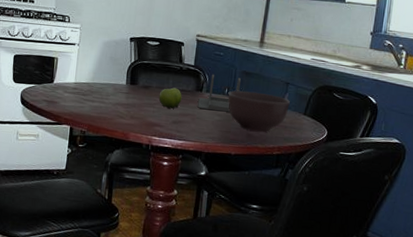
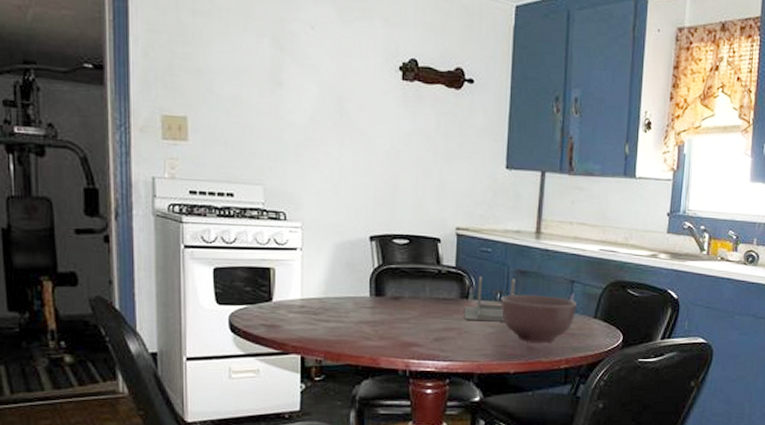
fruit: present [158,87,182,109] -> none [414,296,443,323]

